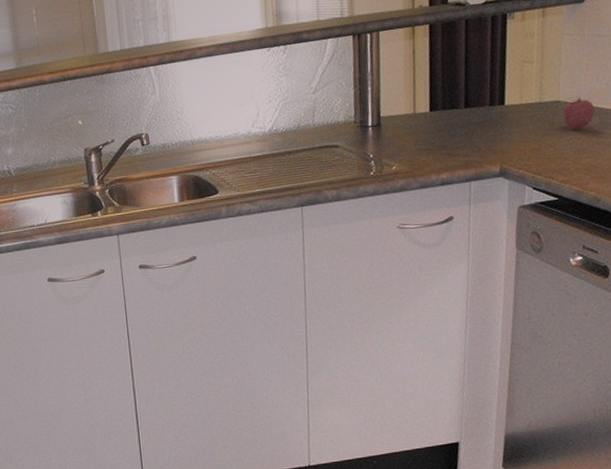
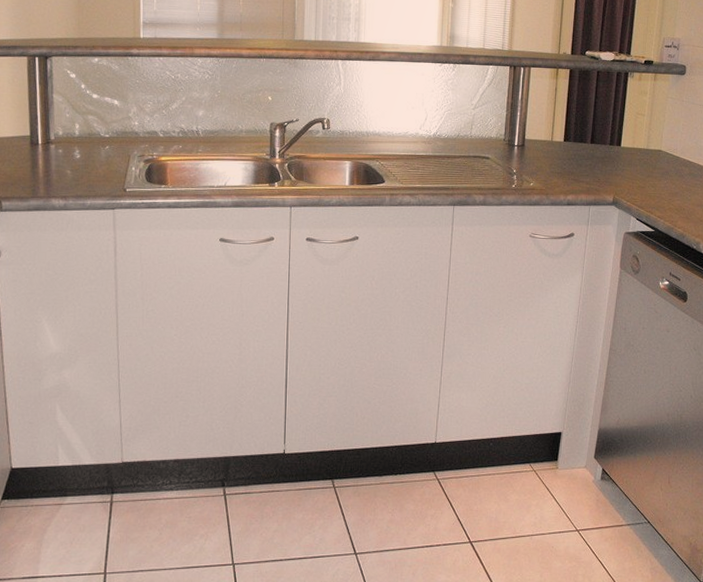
fruit: present [562,97,595,130] -> none [663,150,686,176]

